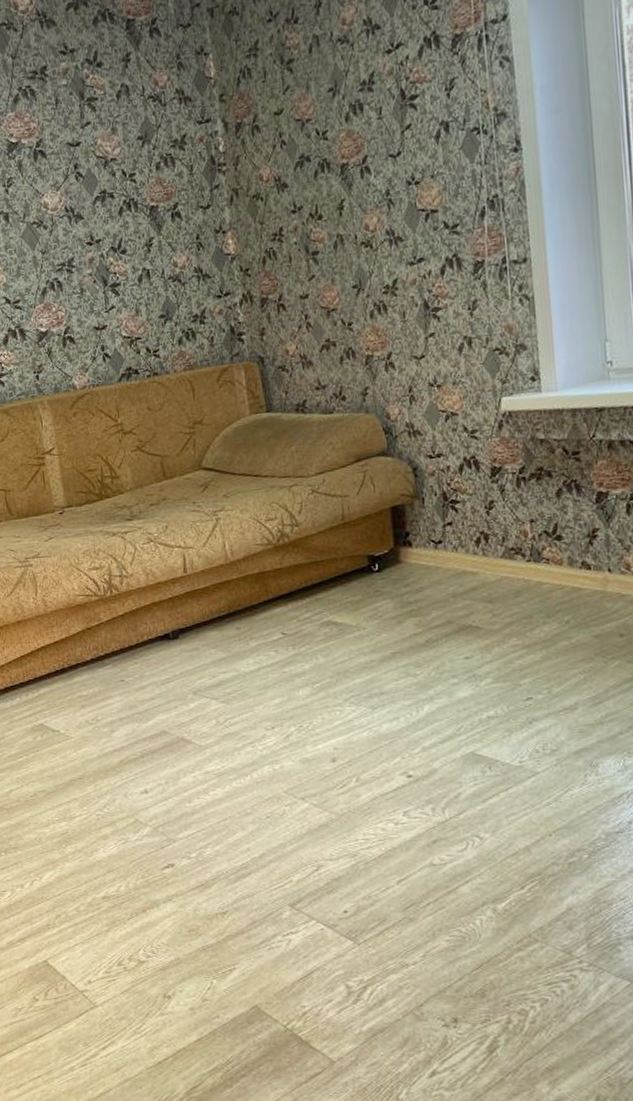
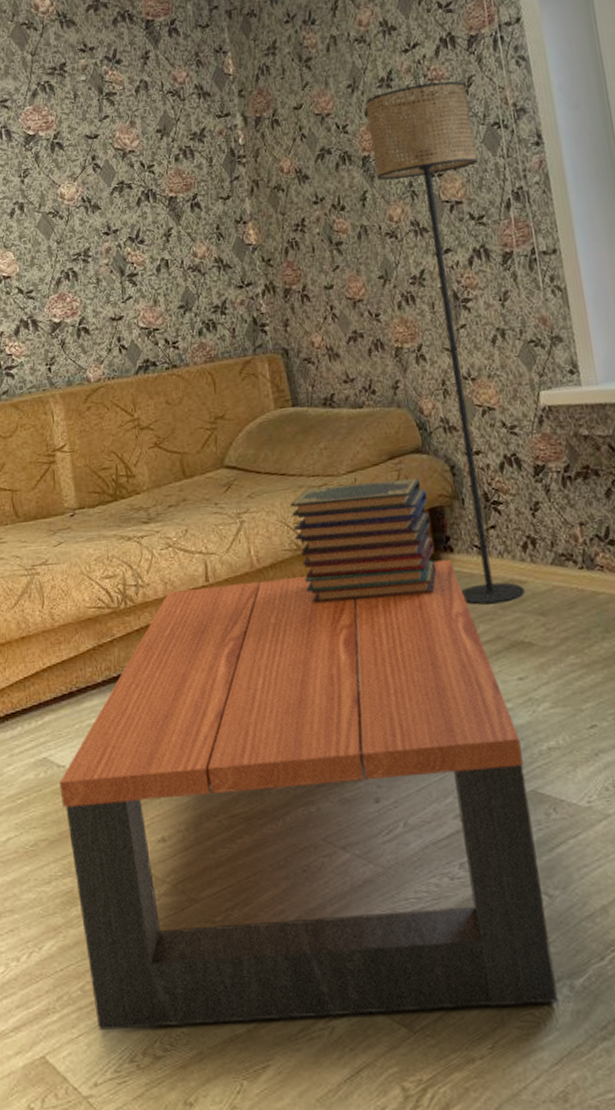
coffee table: none [54,553,482,941] -> present [59,560,558,1030]
book stack: none [262,479,396,593] -> present [290,478,437,604]
floor lamp: none [345,83,475,594] -> present [365,81,525,605]

